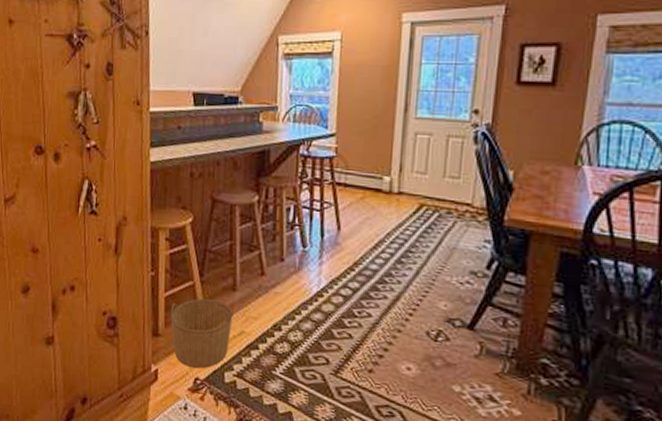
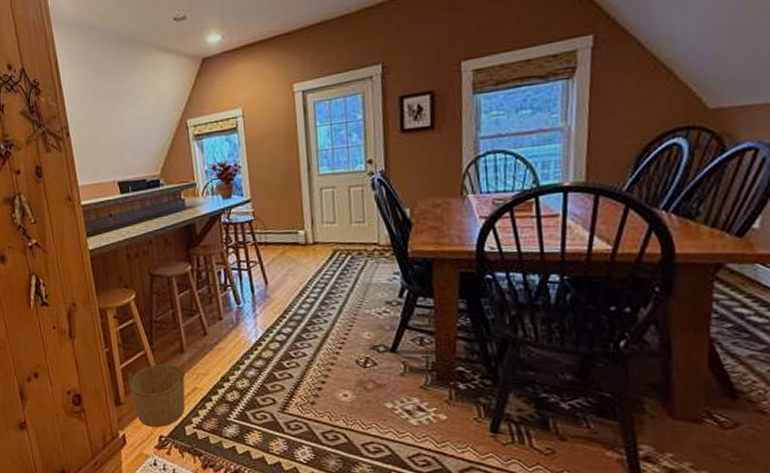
potted plant: none [293,86,331,130] -> present [207,160,242,200]

